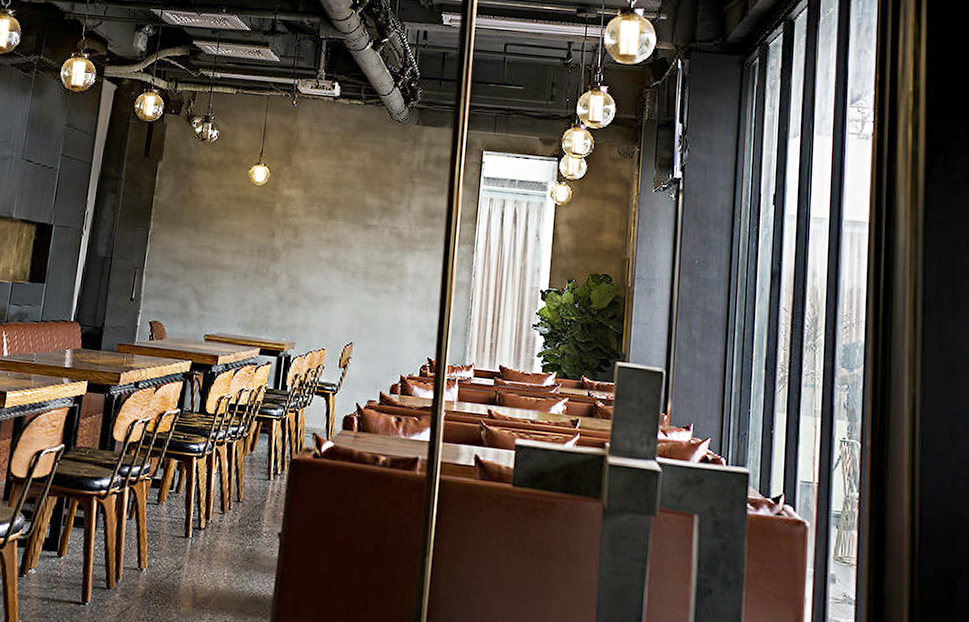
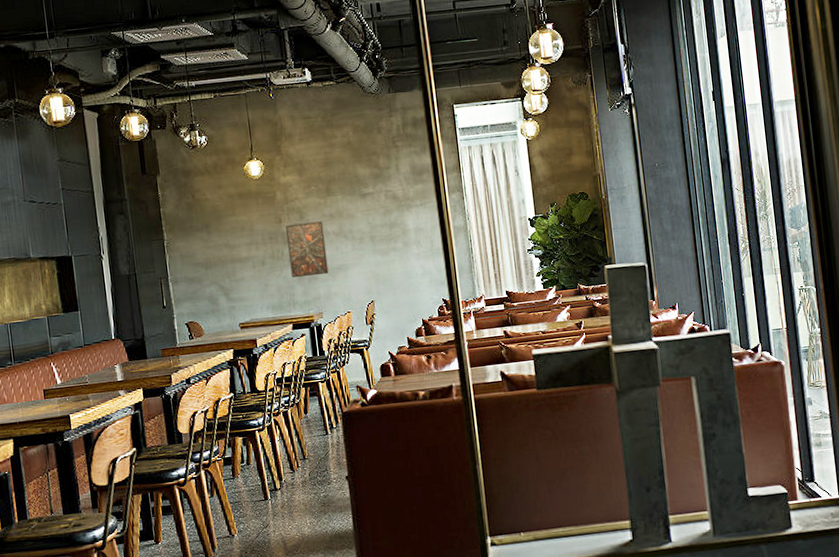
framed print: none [271,240,318,302] -> present [286,221,329,278]

